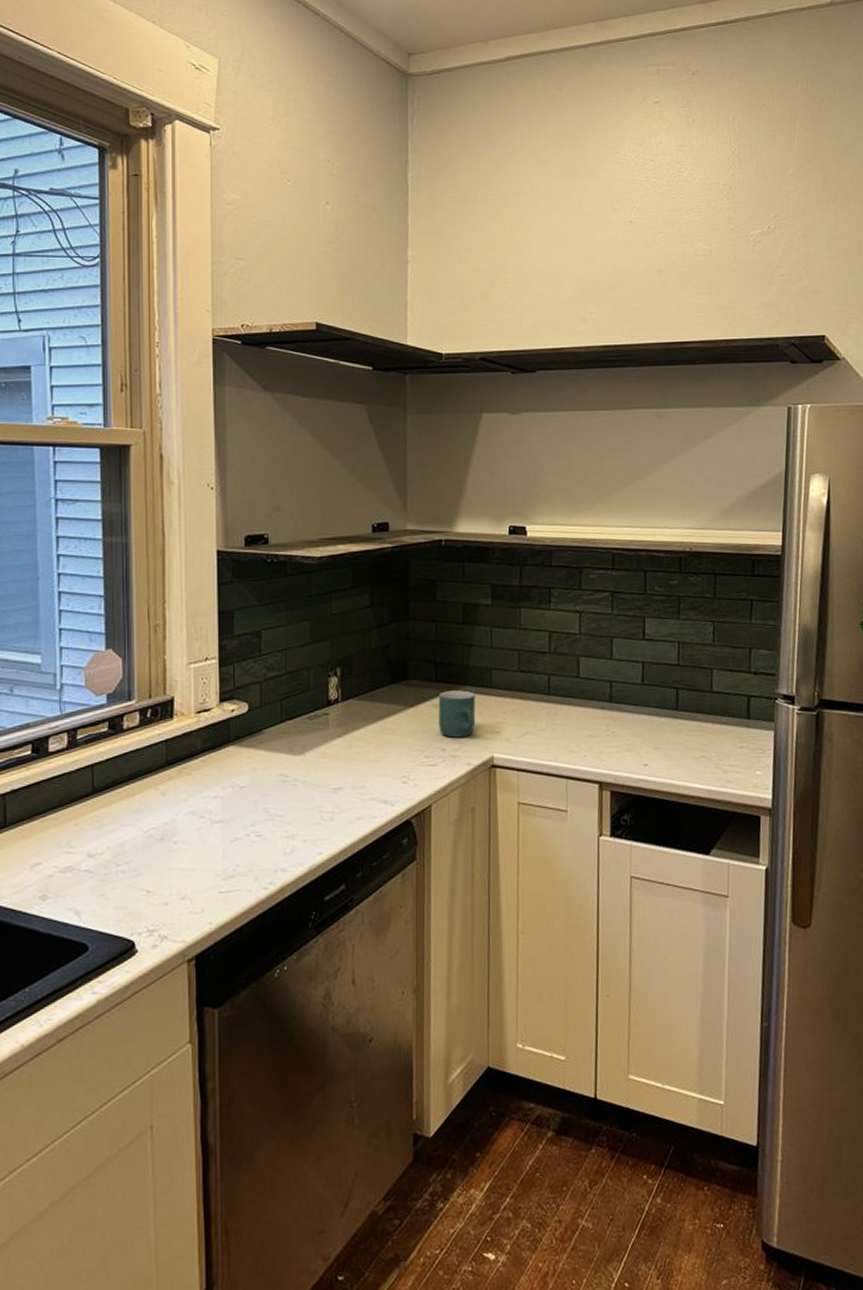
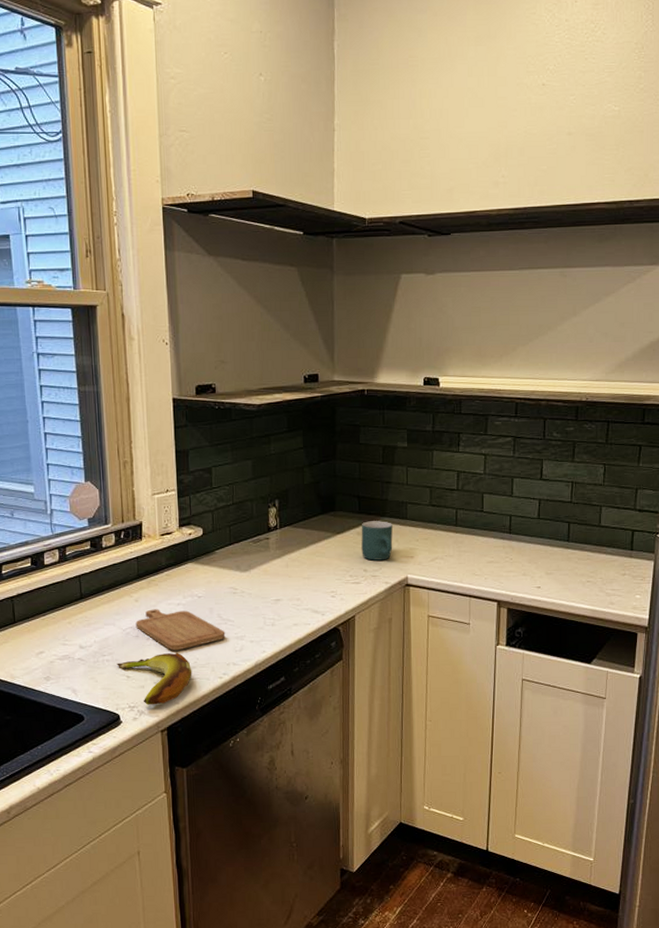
banana: none [134,857,230,928] -> present [116,652,192,705]
chopping board: none [160,804,273,856] -> present [135,609,226,651]

